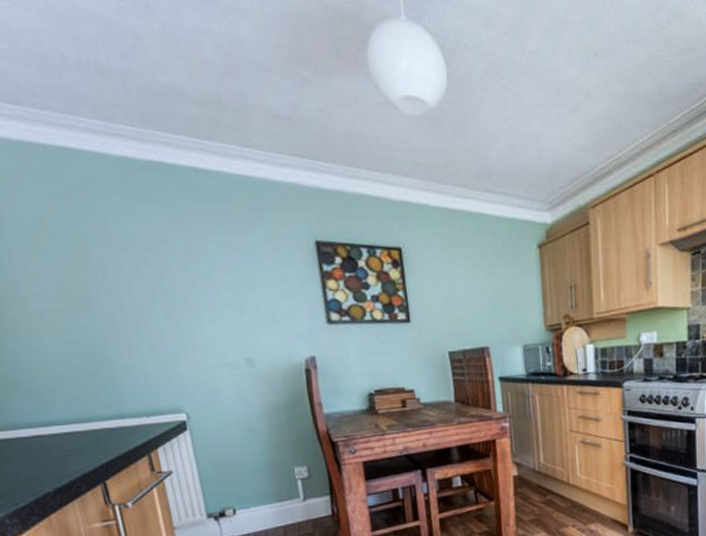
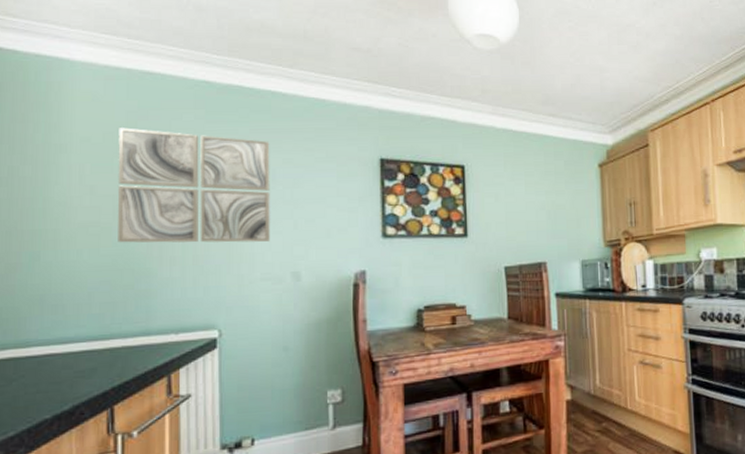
wall art: none [48,210,219,331] -> present [117,128,270,243]

